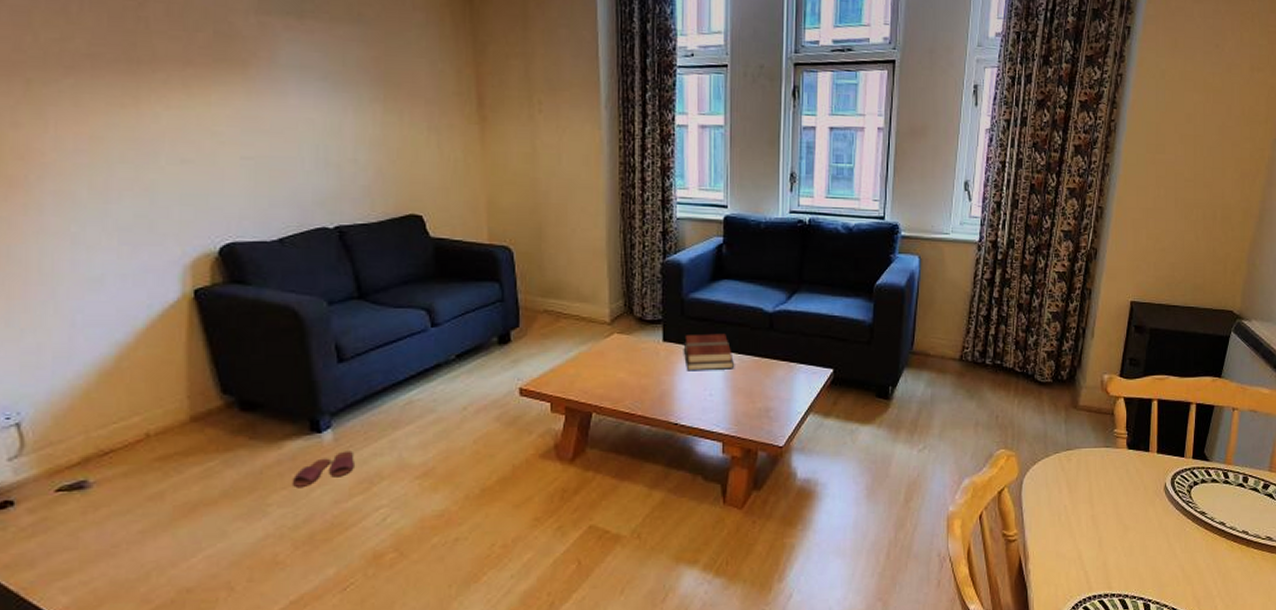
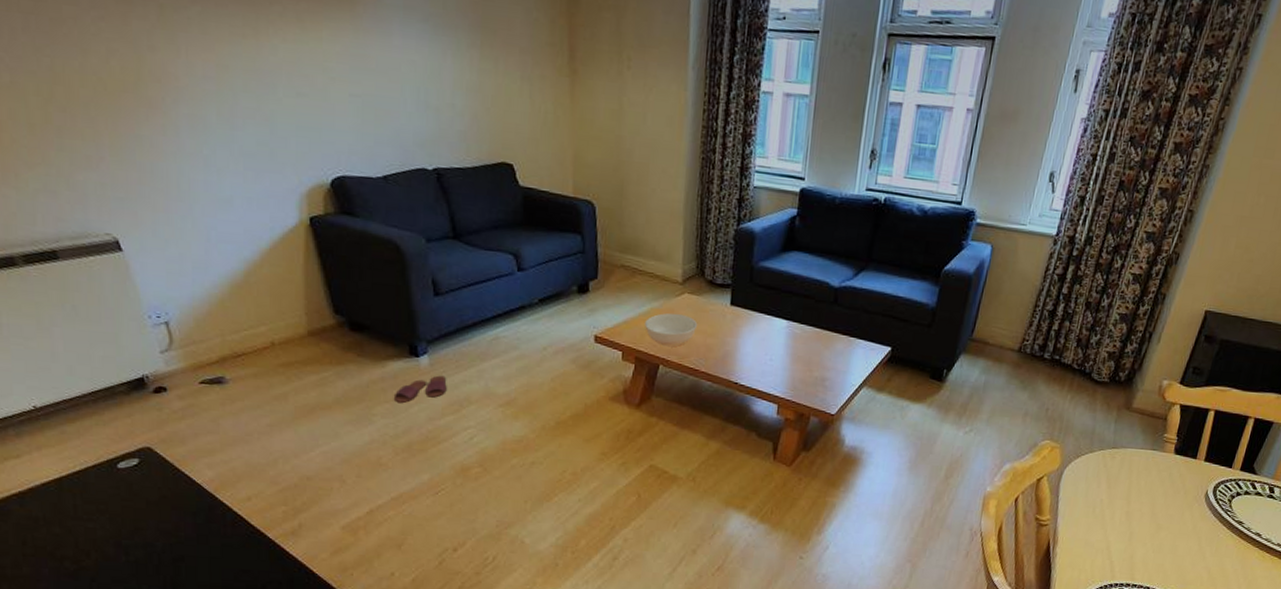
bowl: none [574,355,630,393] -> present [645,313,698,348]
books: present [683,333,735,371] -> none [748,301,797,338]

